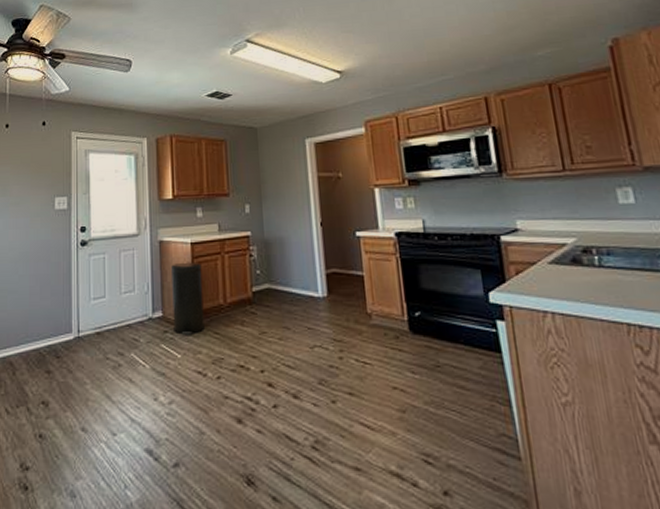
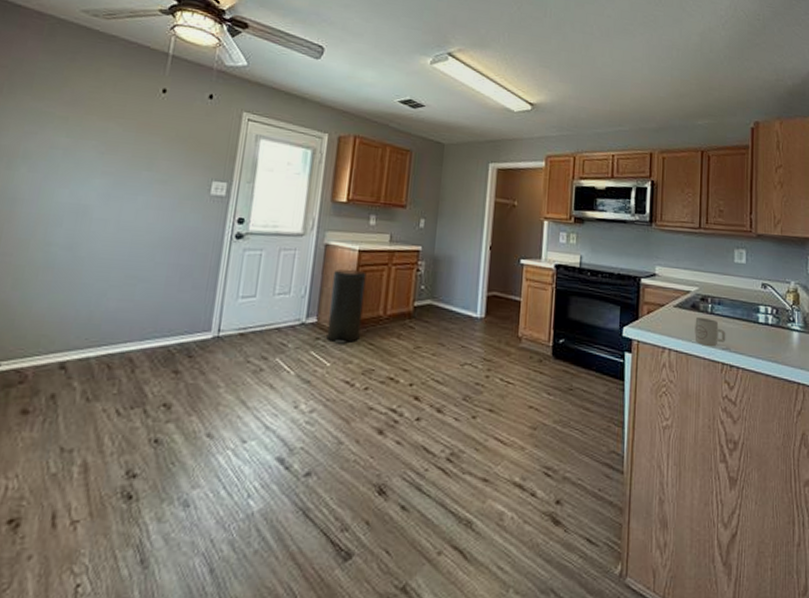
mug: none [579,273,627,306] -> present [694,318,726,347]

